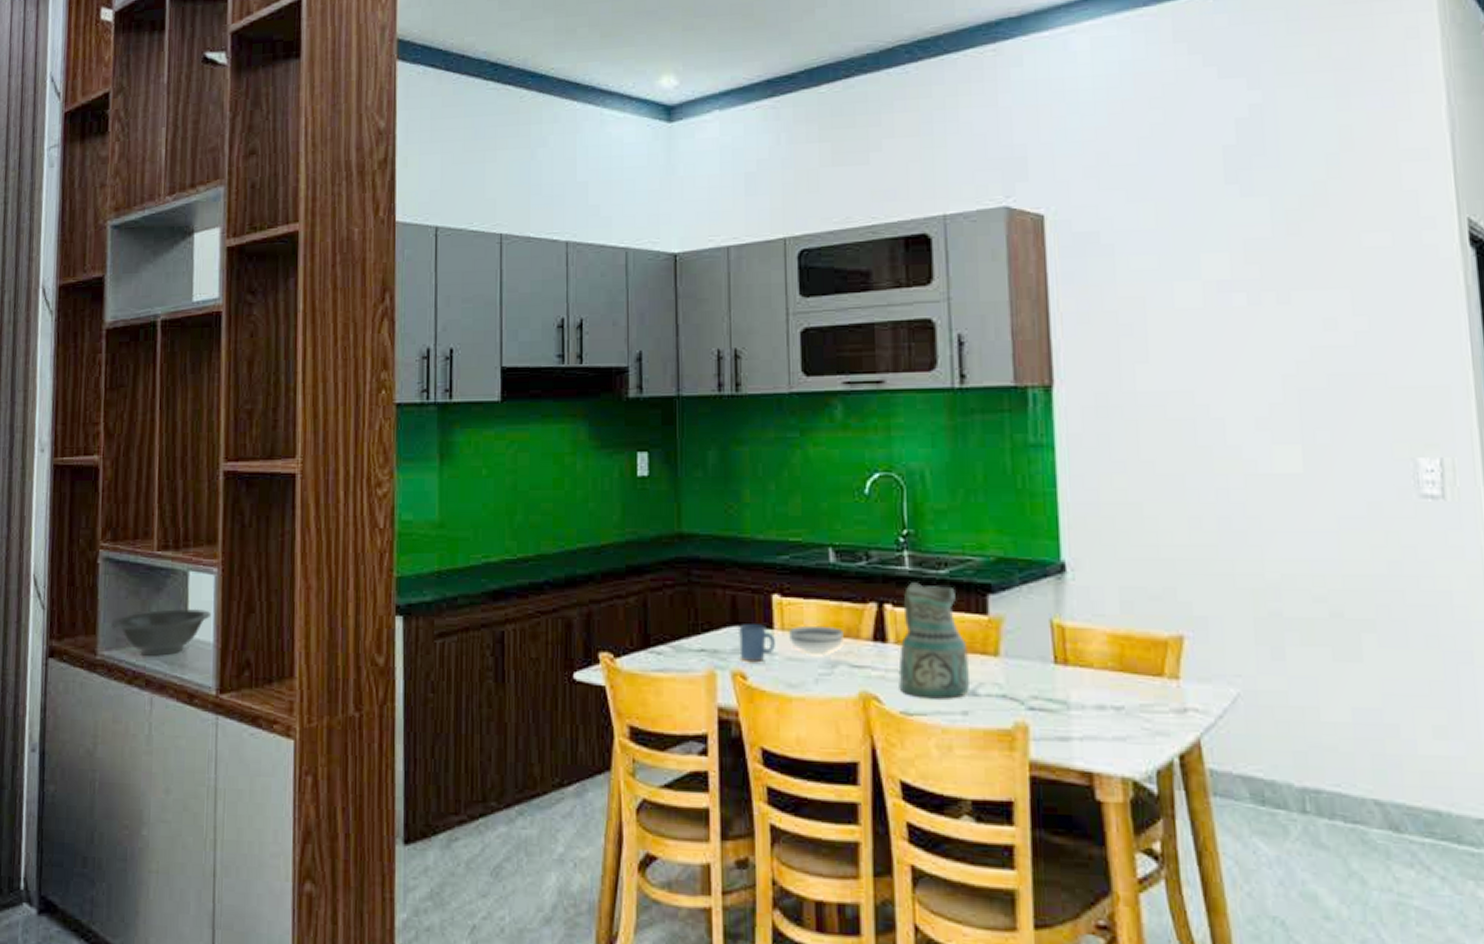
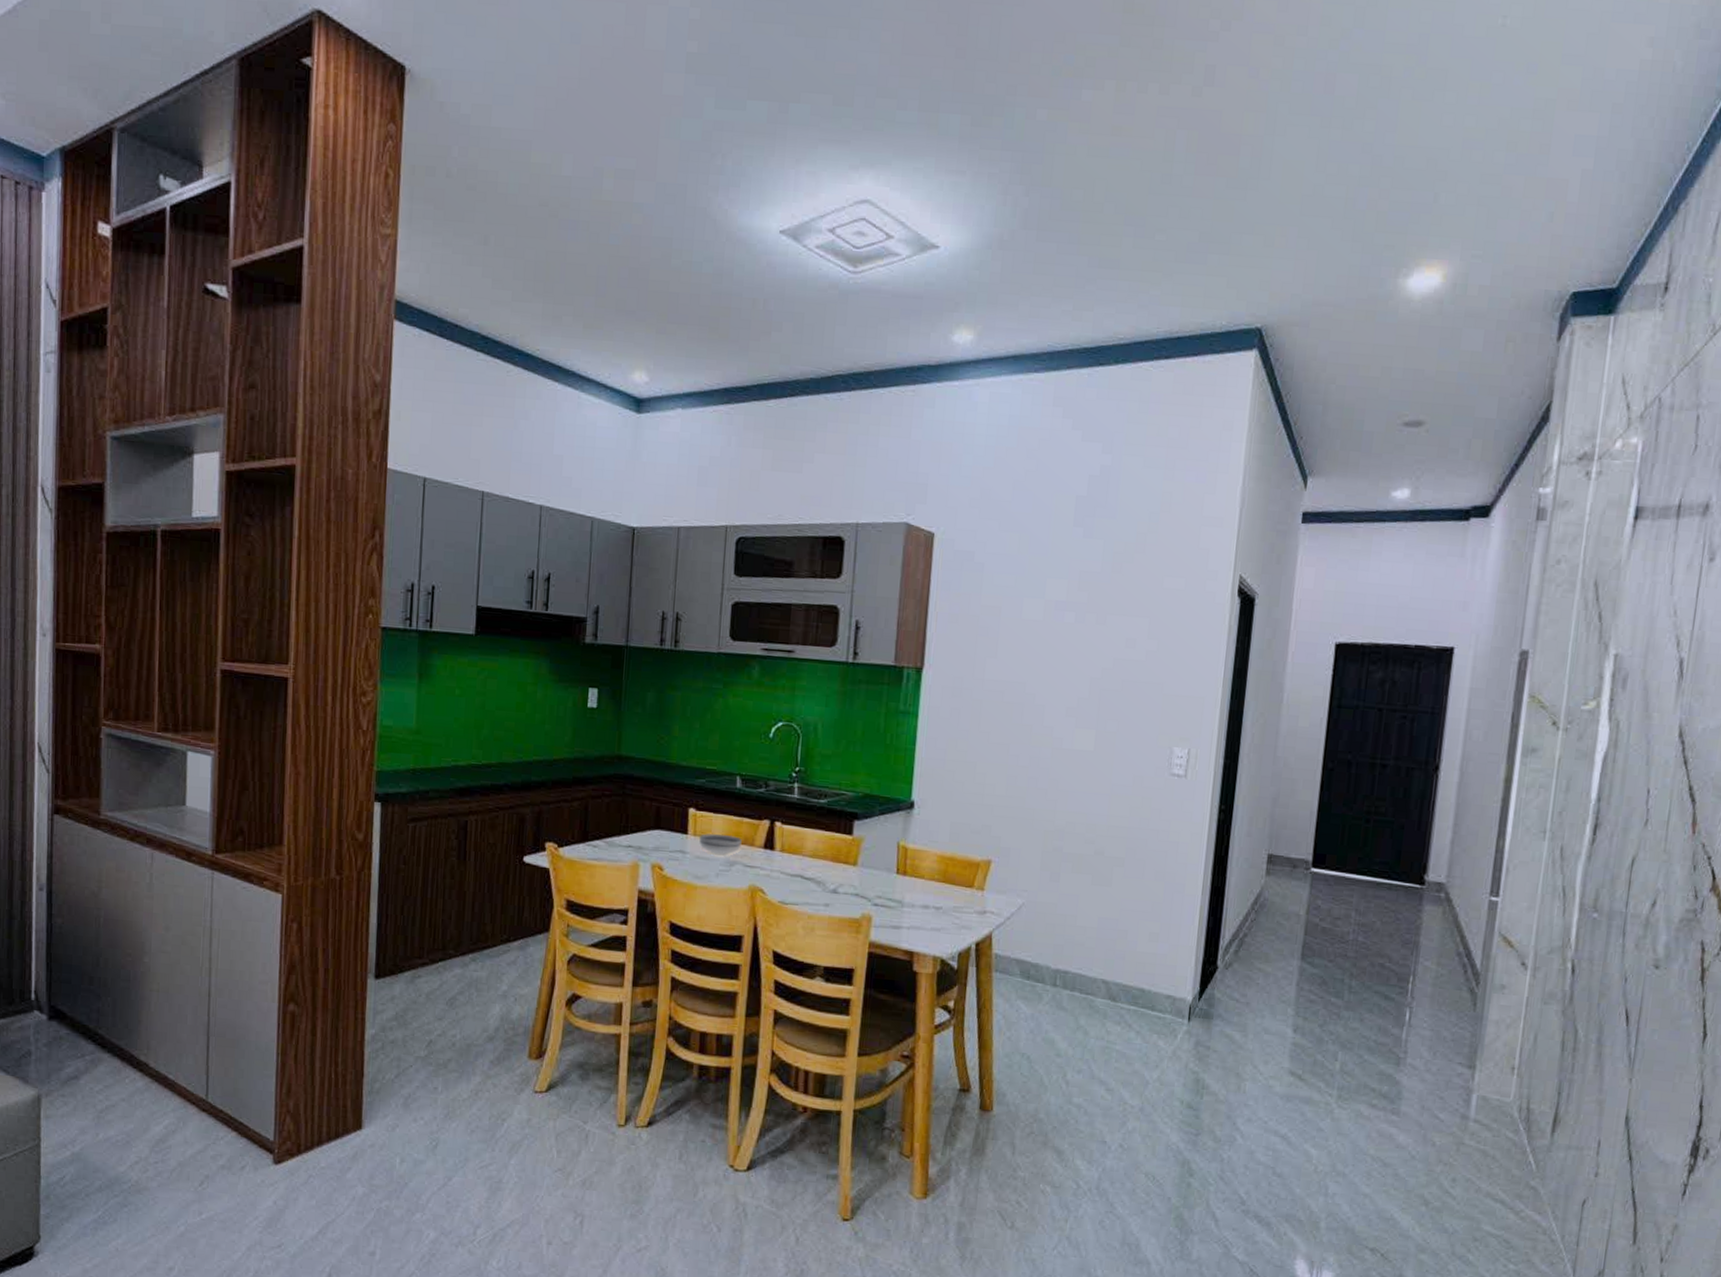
decorative bowl: present [113,608,212,656] -> none [115,782,209,820]
mug: present [737,624,775,661] -> none [659,828,688,858]
ceramic pitcher: present [898,582,970,699] -> none [779,807,835,895]

